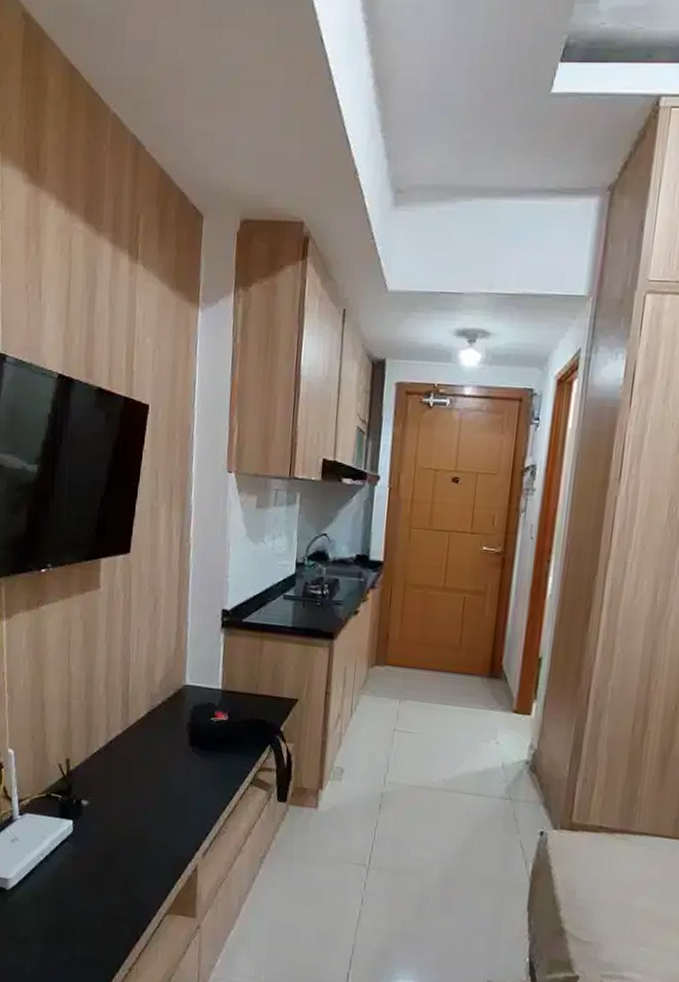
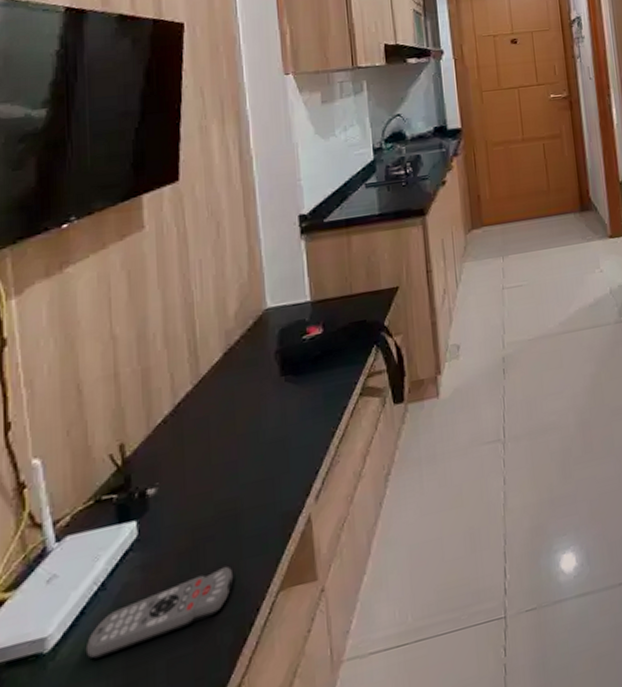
remote control: none [32,878,135,912] -> present [85,566,234,659]

